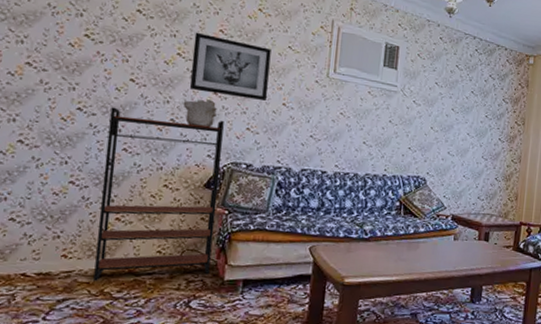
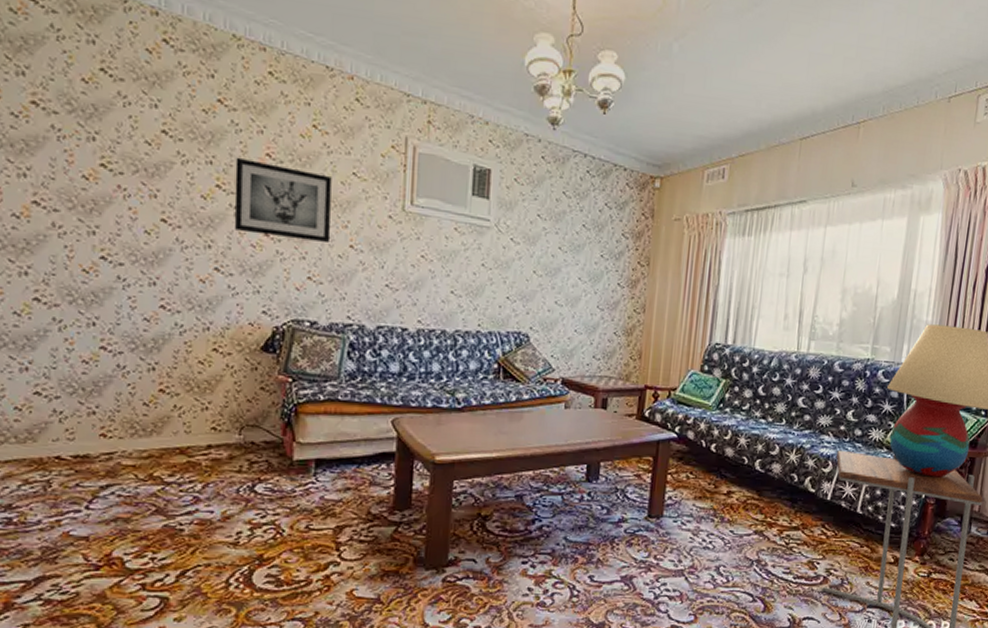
bookshelf: present [93,107,224,281] -> none [139,254,280,464]
ceramic vessel: present [184,99,218,128] -> none [229,242,271,278]

